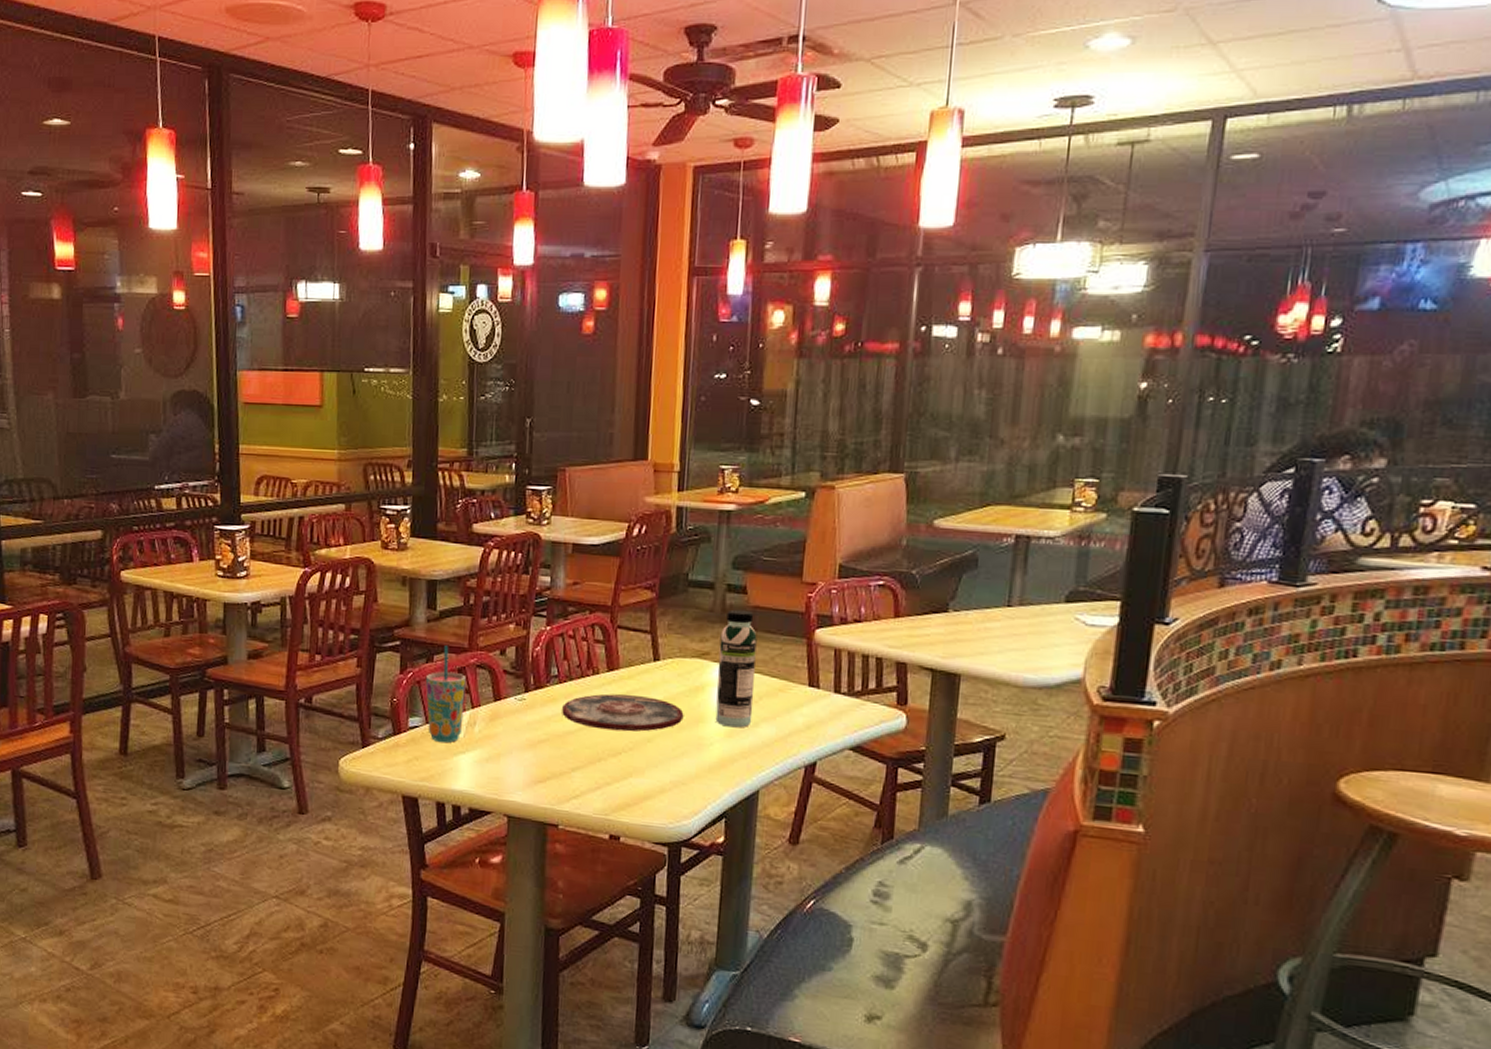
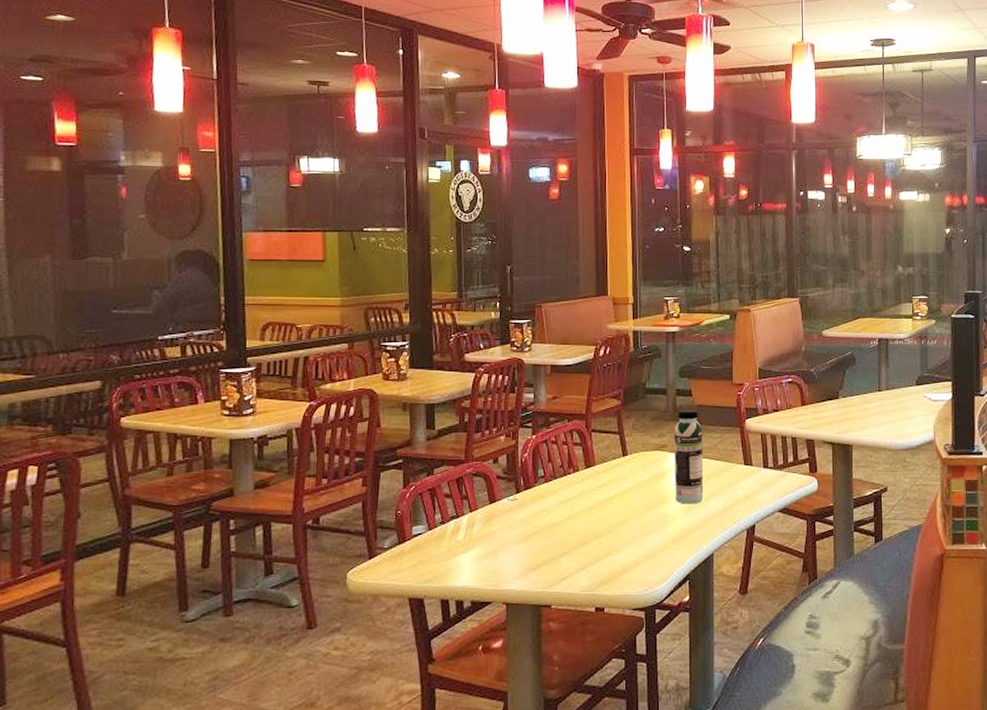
cup: present [425,646,466,743] -> none [427,460,464,546]
plate: present [562,693,684,732] -> none [549,486,650,518]

